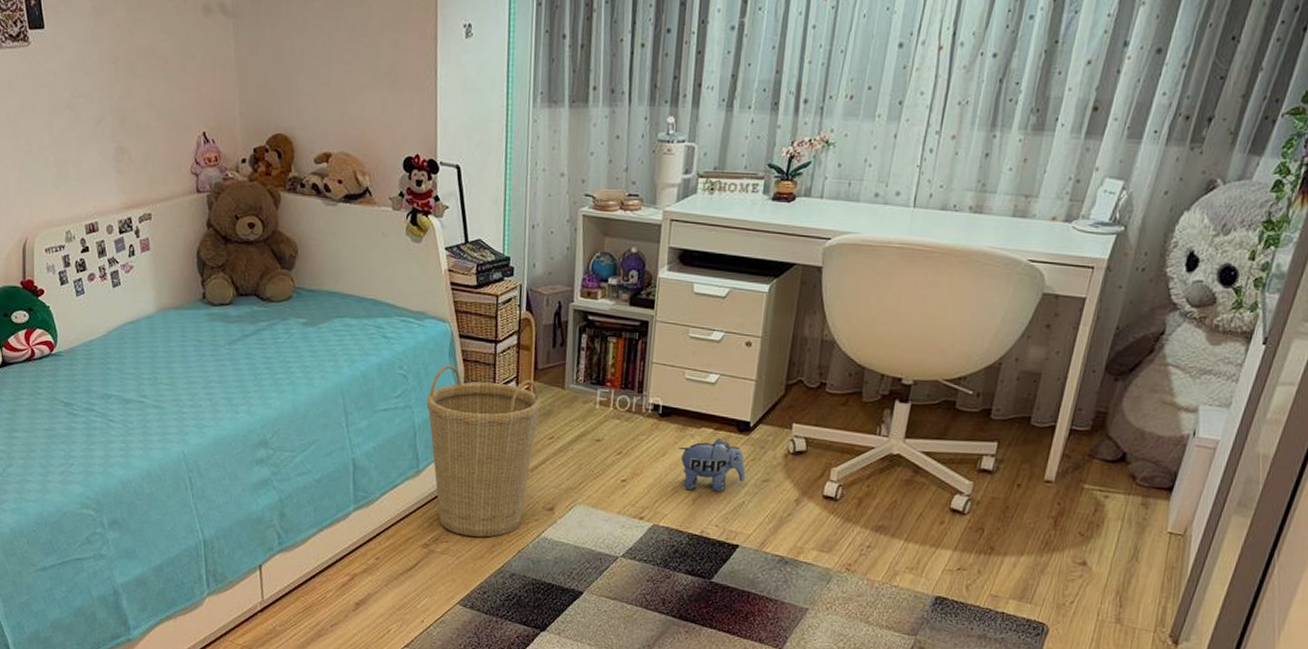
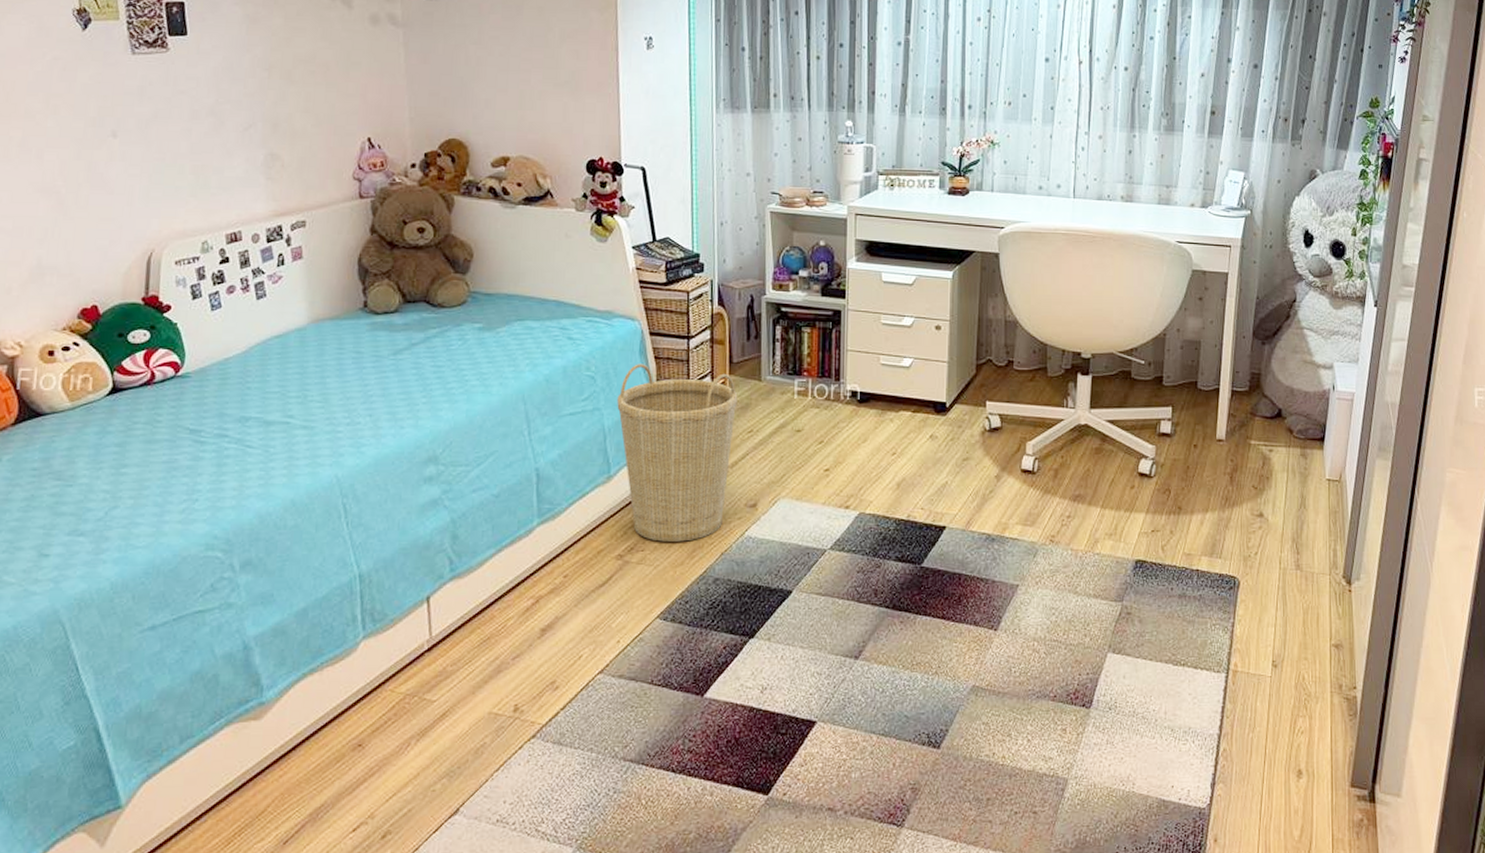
plush toy: present [679,438,746,492] -> none [879,420,946,475]

